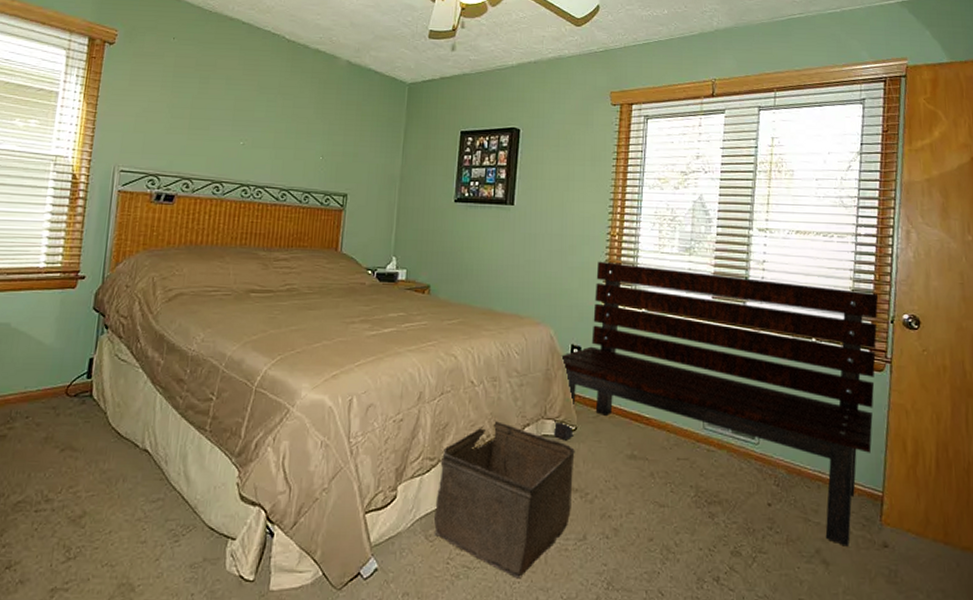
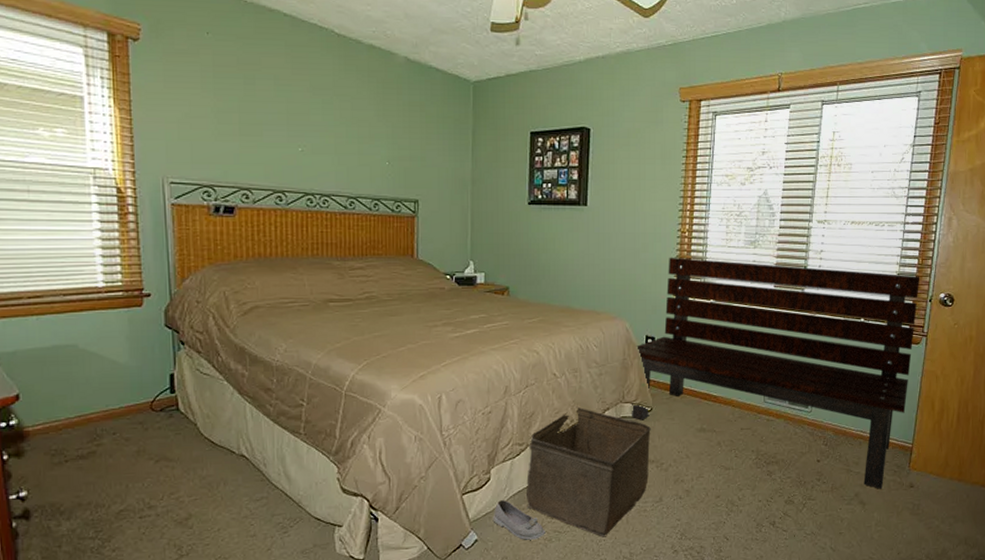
shoe: none [395,522,453,574] -> present [492,499,546,540]

